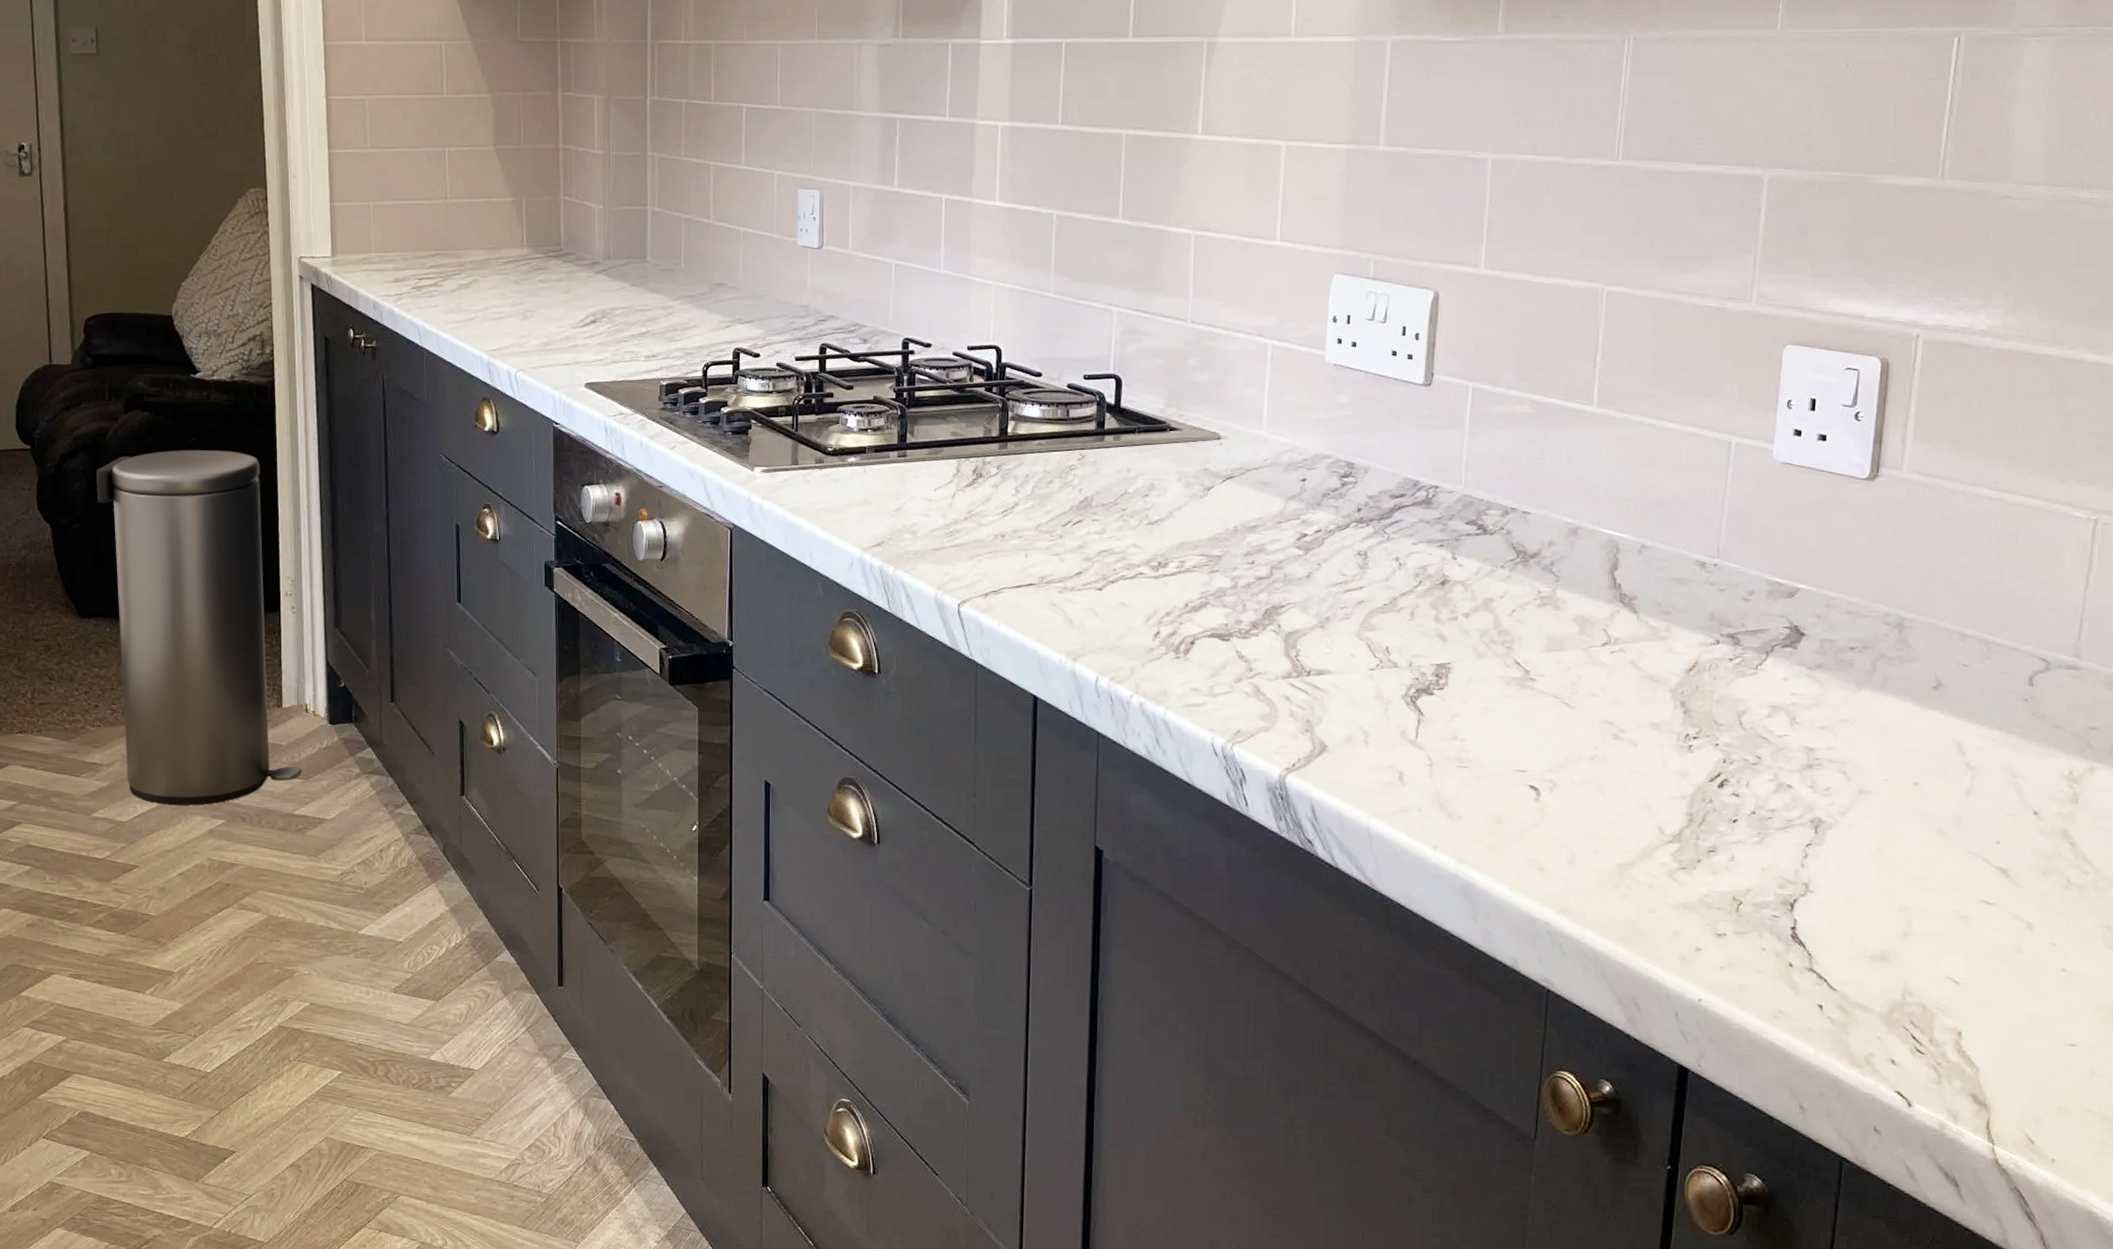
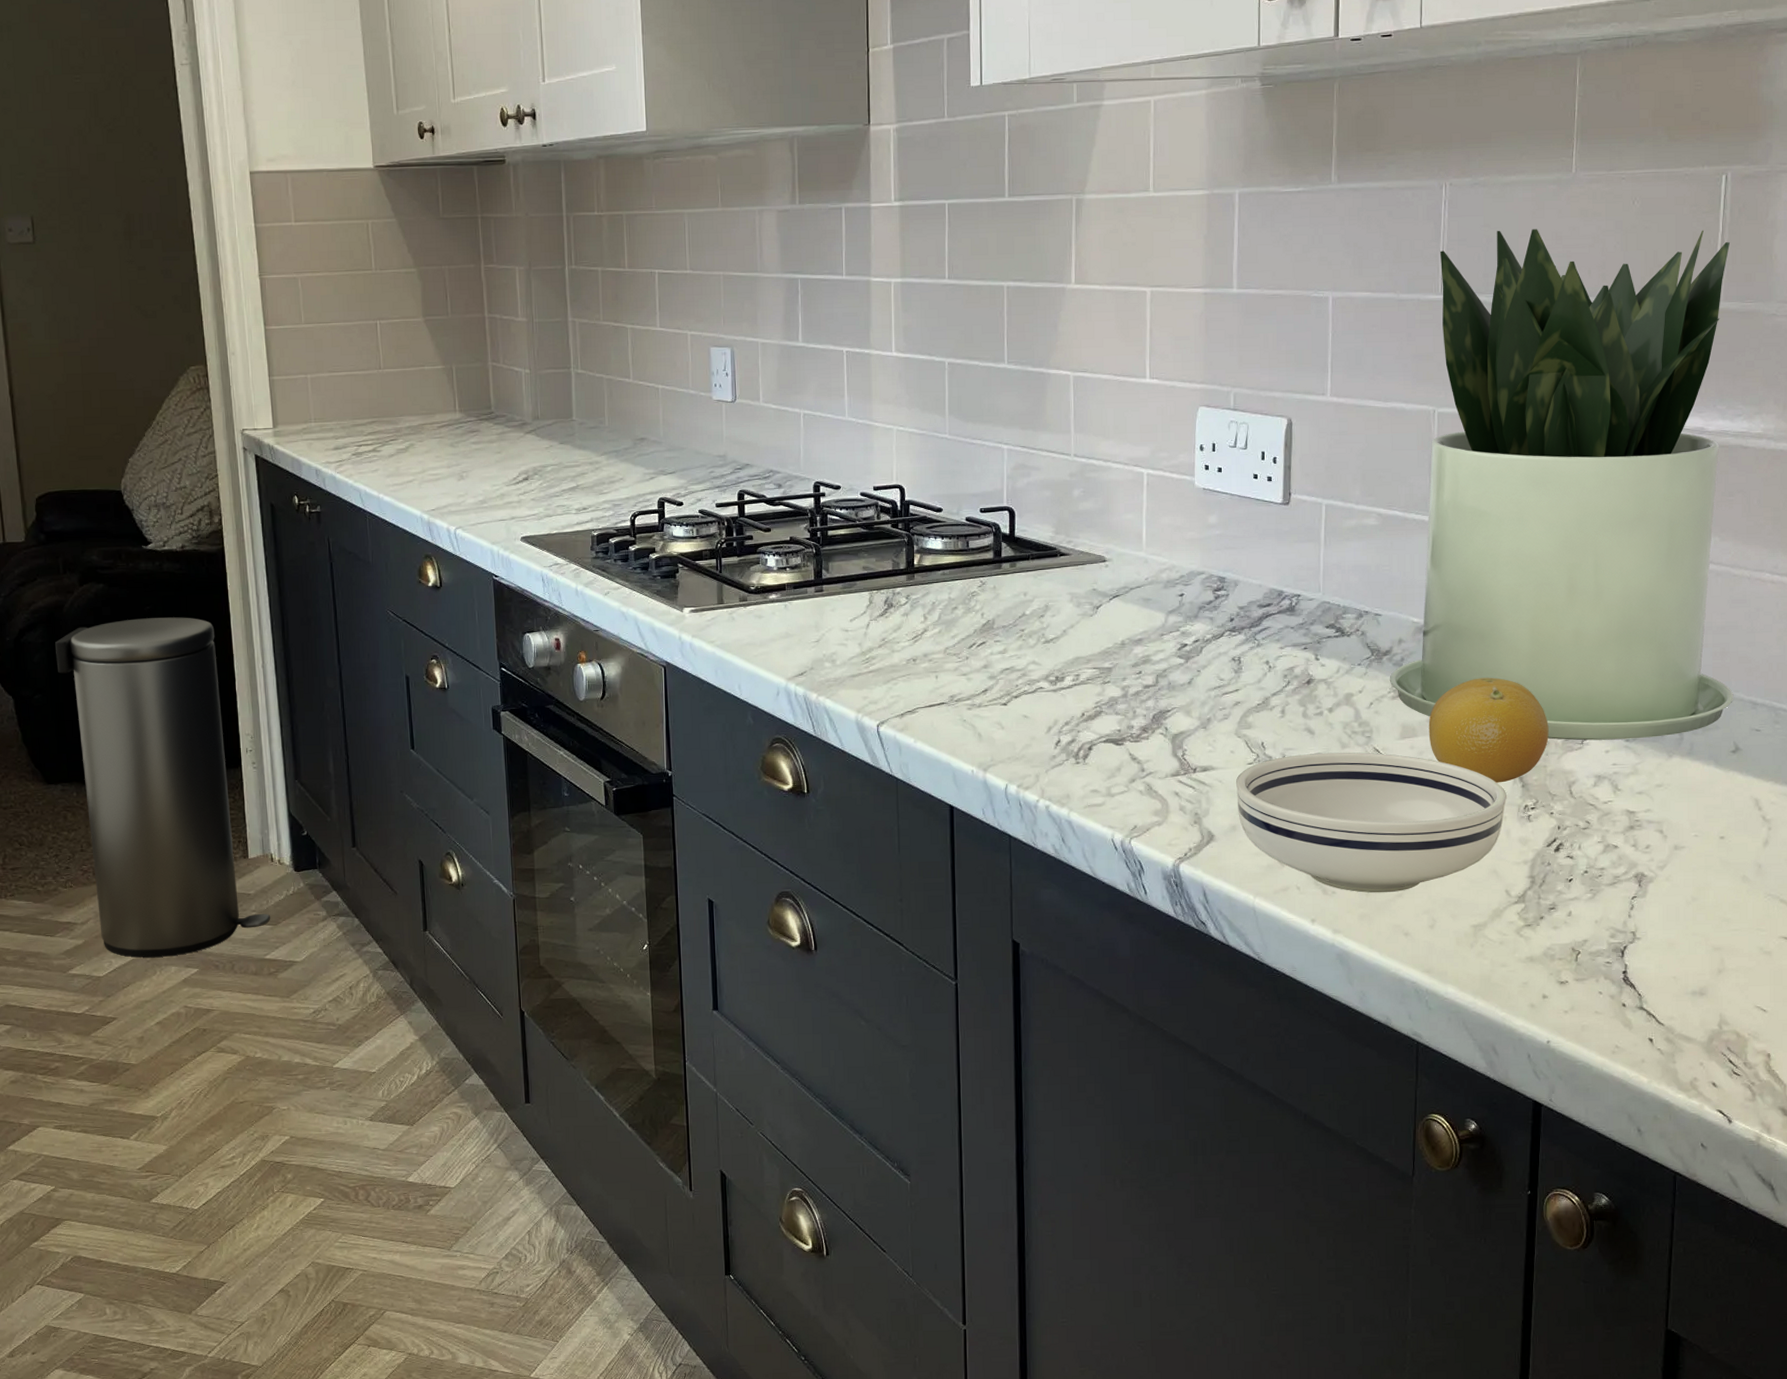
bowl: none [1355,662,1665,822] -> present [1236,752,1506,893]
planter: none [1536,91,1959,667] -> present [1389,229,1734,741]
fruit: none [1578,589,1718,707] -> present [1428,677,1549,783]

